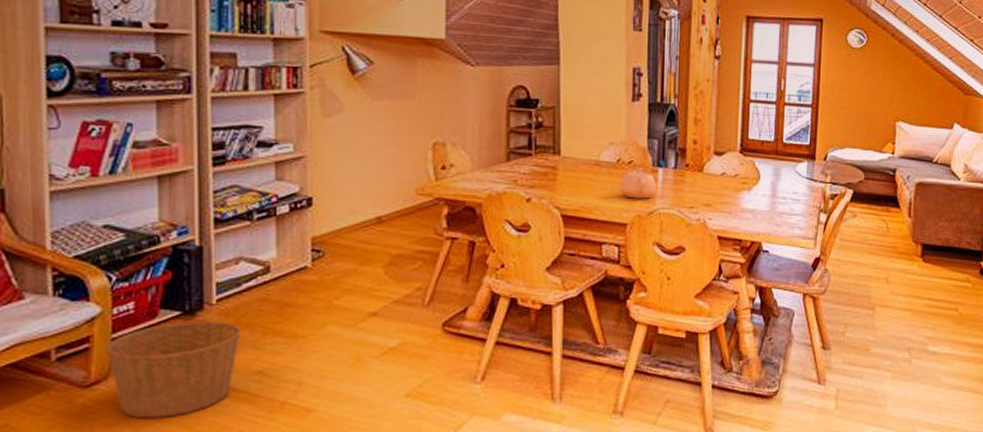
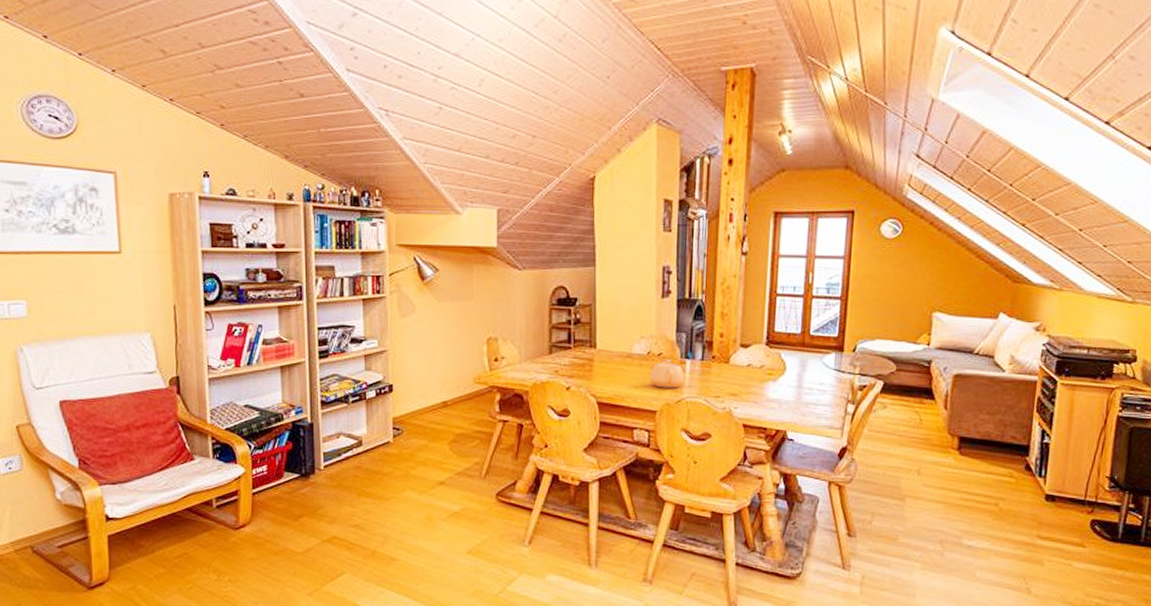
basket: present [106,321,241,419] -> none [248,483,342,557]

